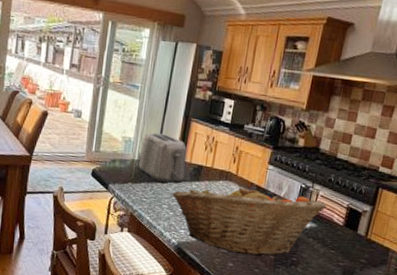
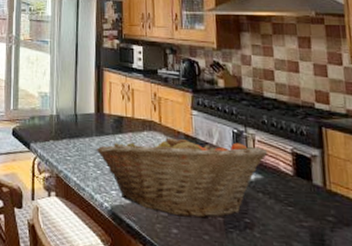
toaster: present [137,132,187,183] -> none [57,86,105,138]

